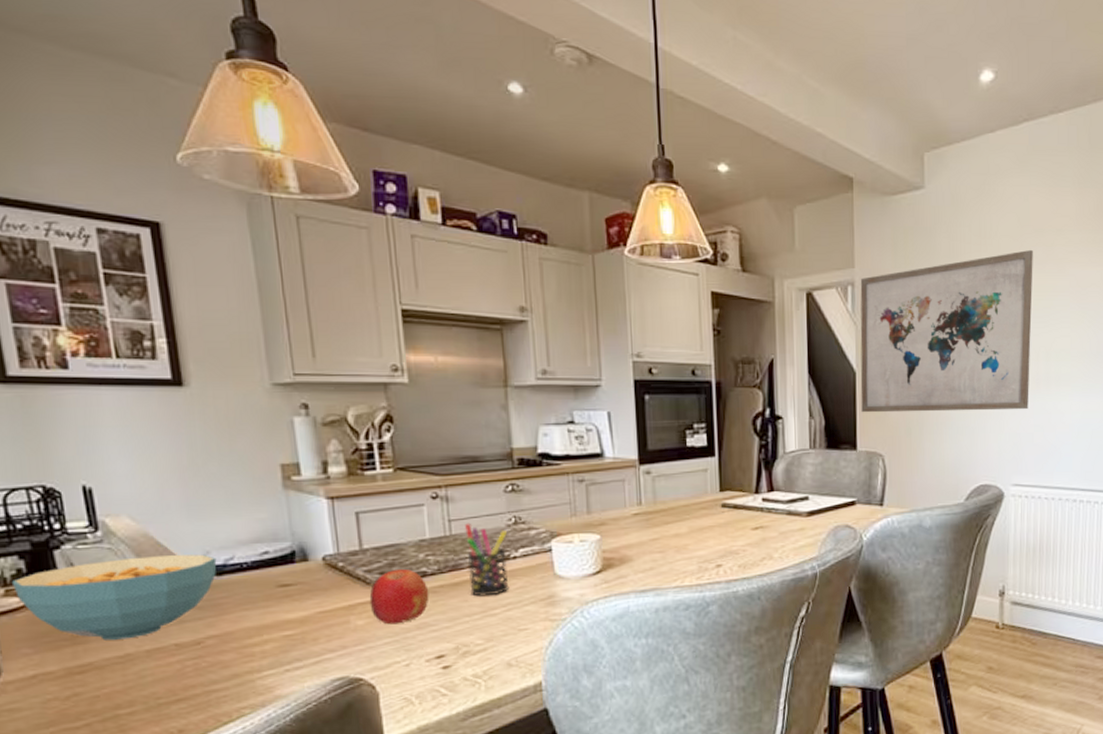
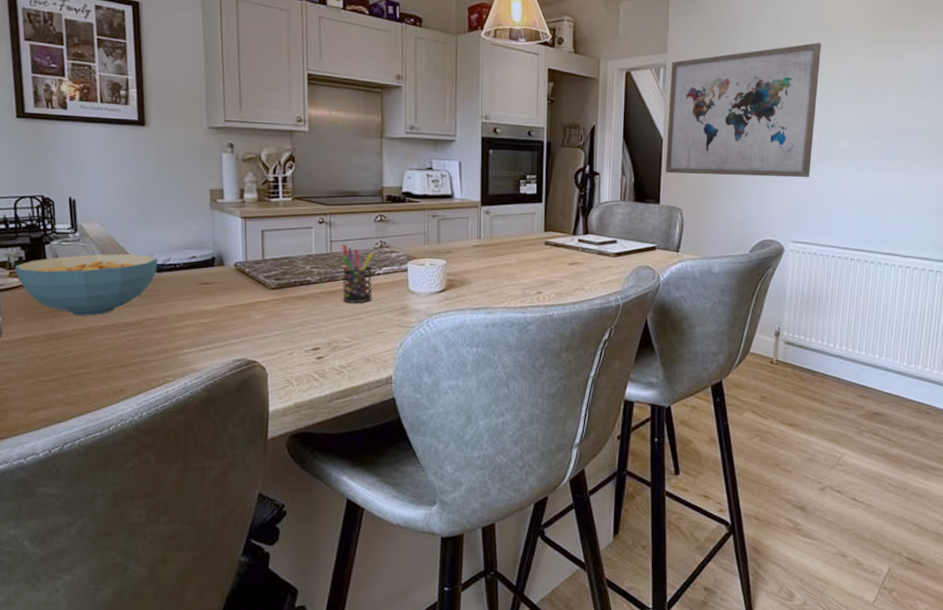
fruit: present [369,568,429,625] -> none [266,277,311,320]

